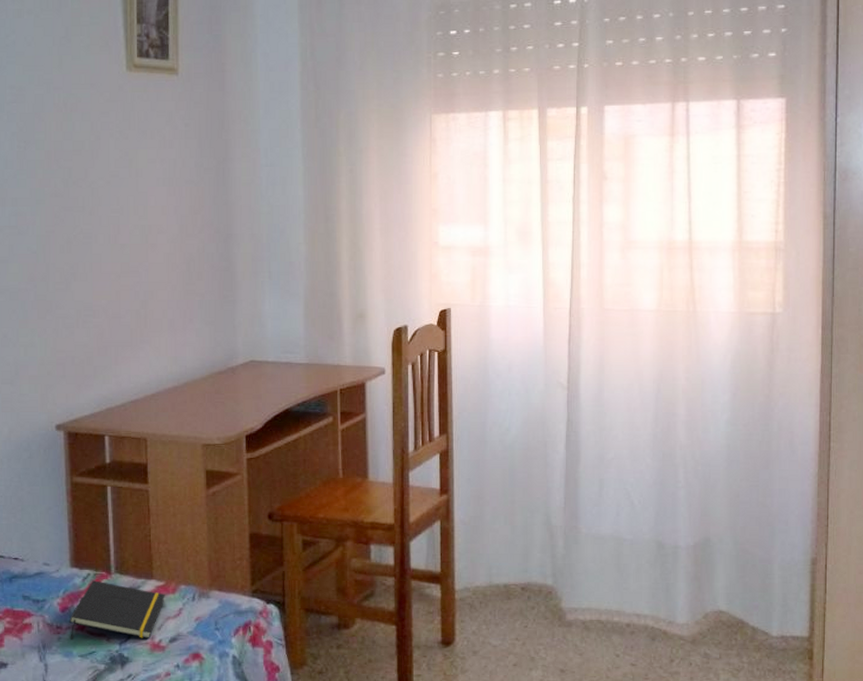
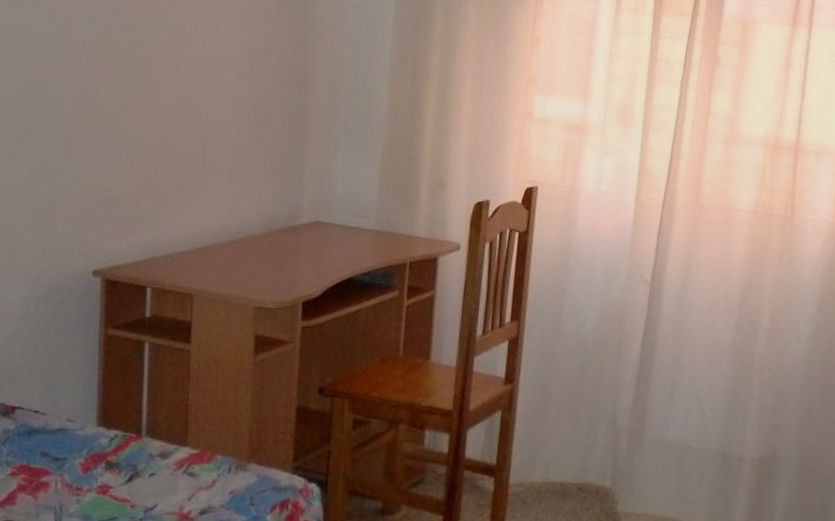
notepad: present [70,580,165,640] -> none [90,442,199,508]

